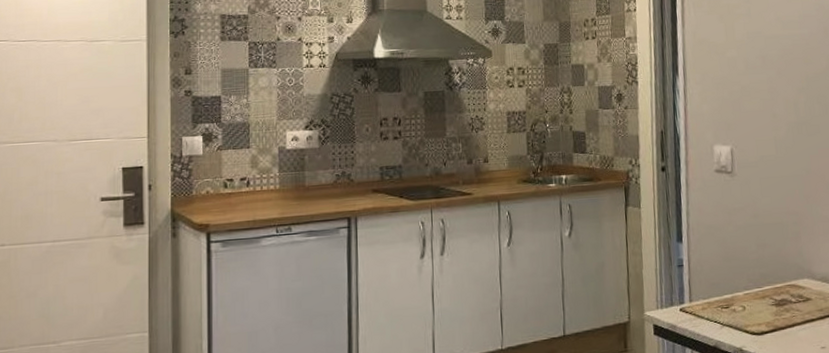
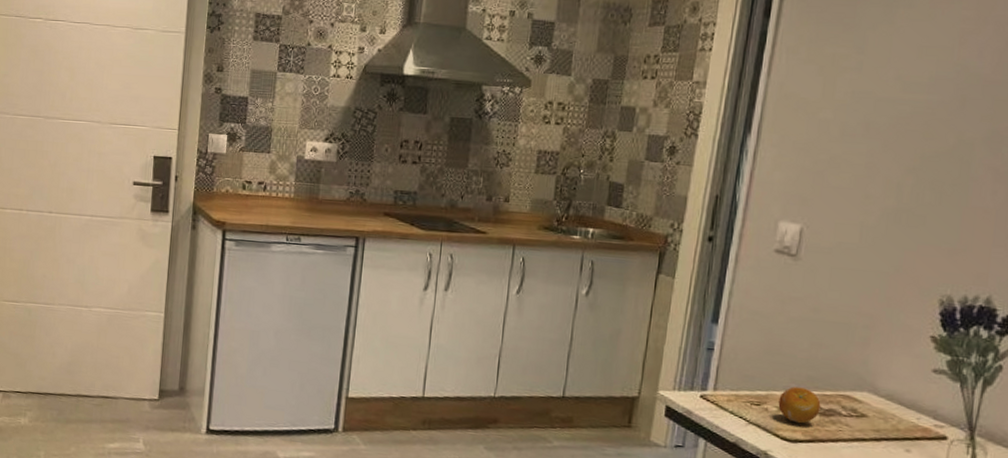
fruit: none [742,285,776,318] -> present [778,386,821,424]

